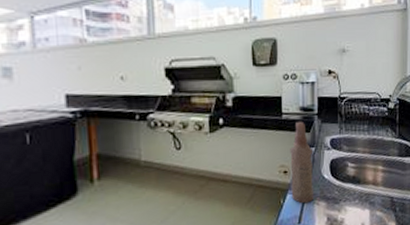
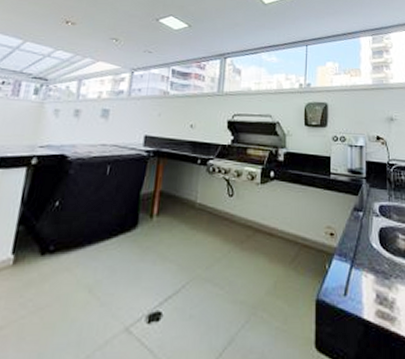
bottle: present [290,121,313,204] -> none [337,182,361,273]

